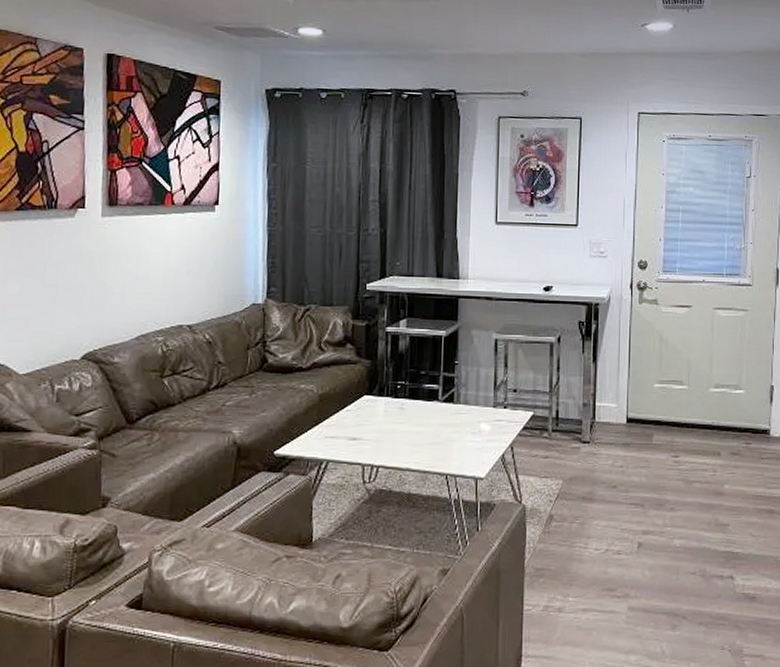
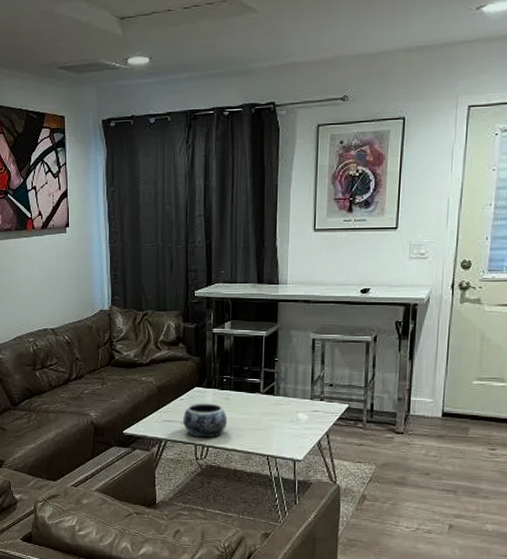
decorative bowl: none [349,414,402,456] -> present [183,403,228,438]

